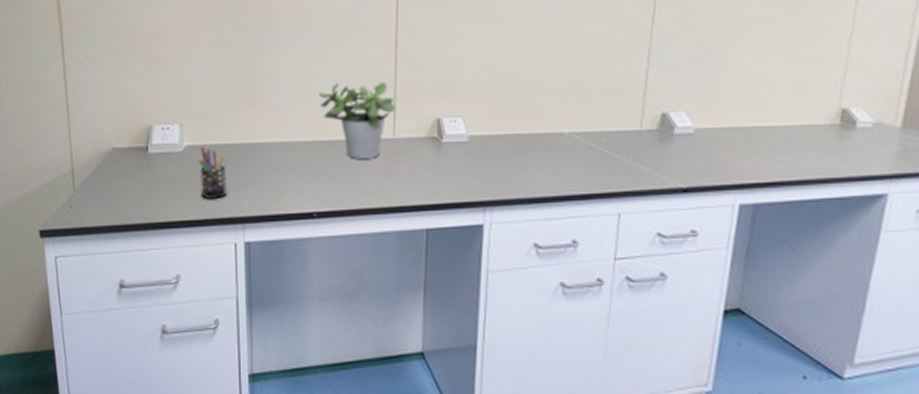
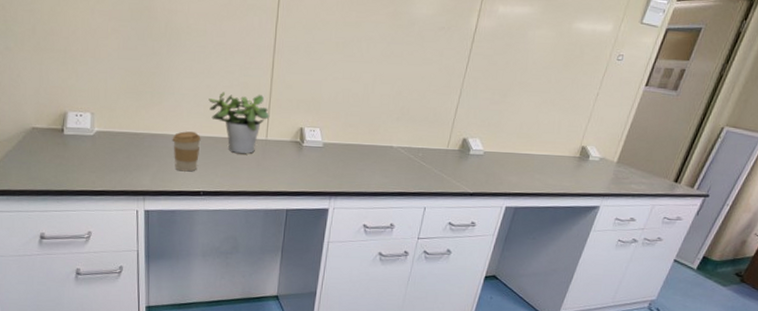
pen holder: present [198,147,227,199] -> none [107,133,131,175]
coffee cup: none [276,136,312,188] -> present [172,131,201,172]

